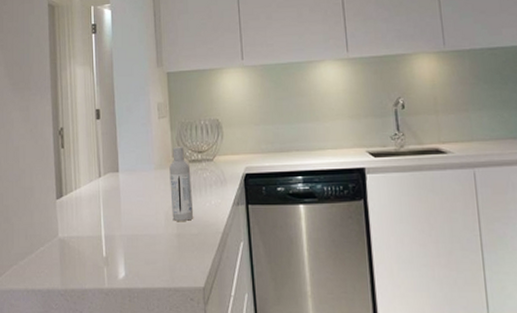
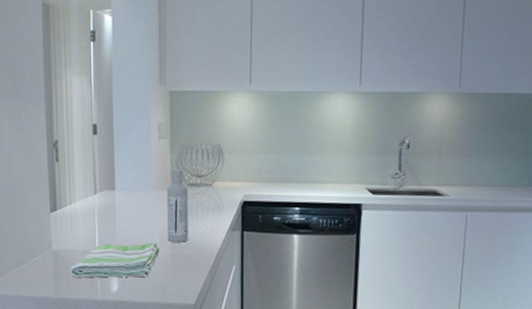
dish towel: none [75,222,165,266] -> present [69,242,160,278]

